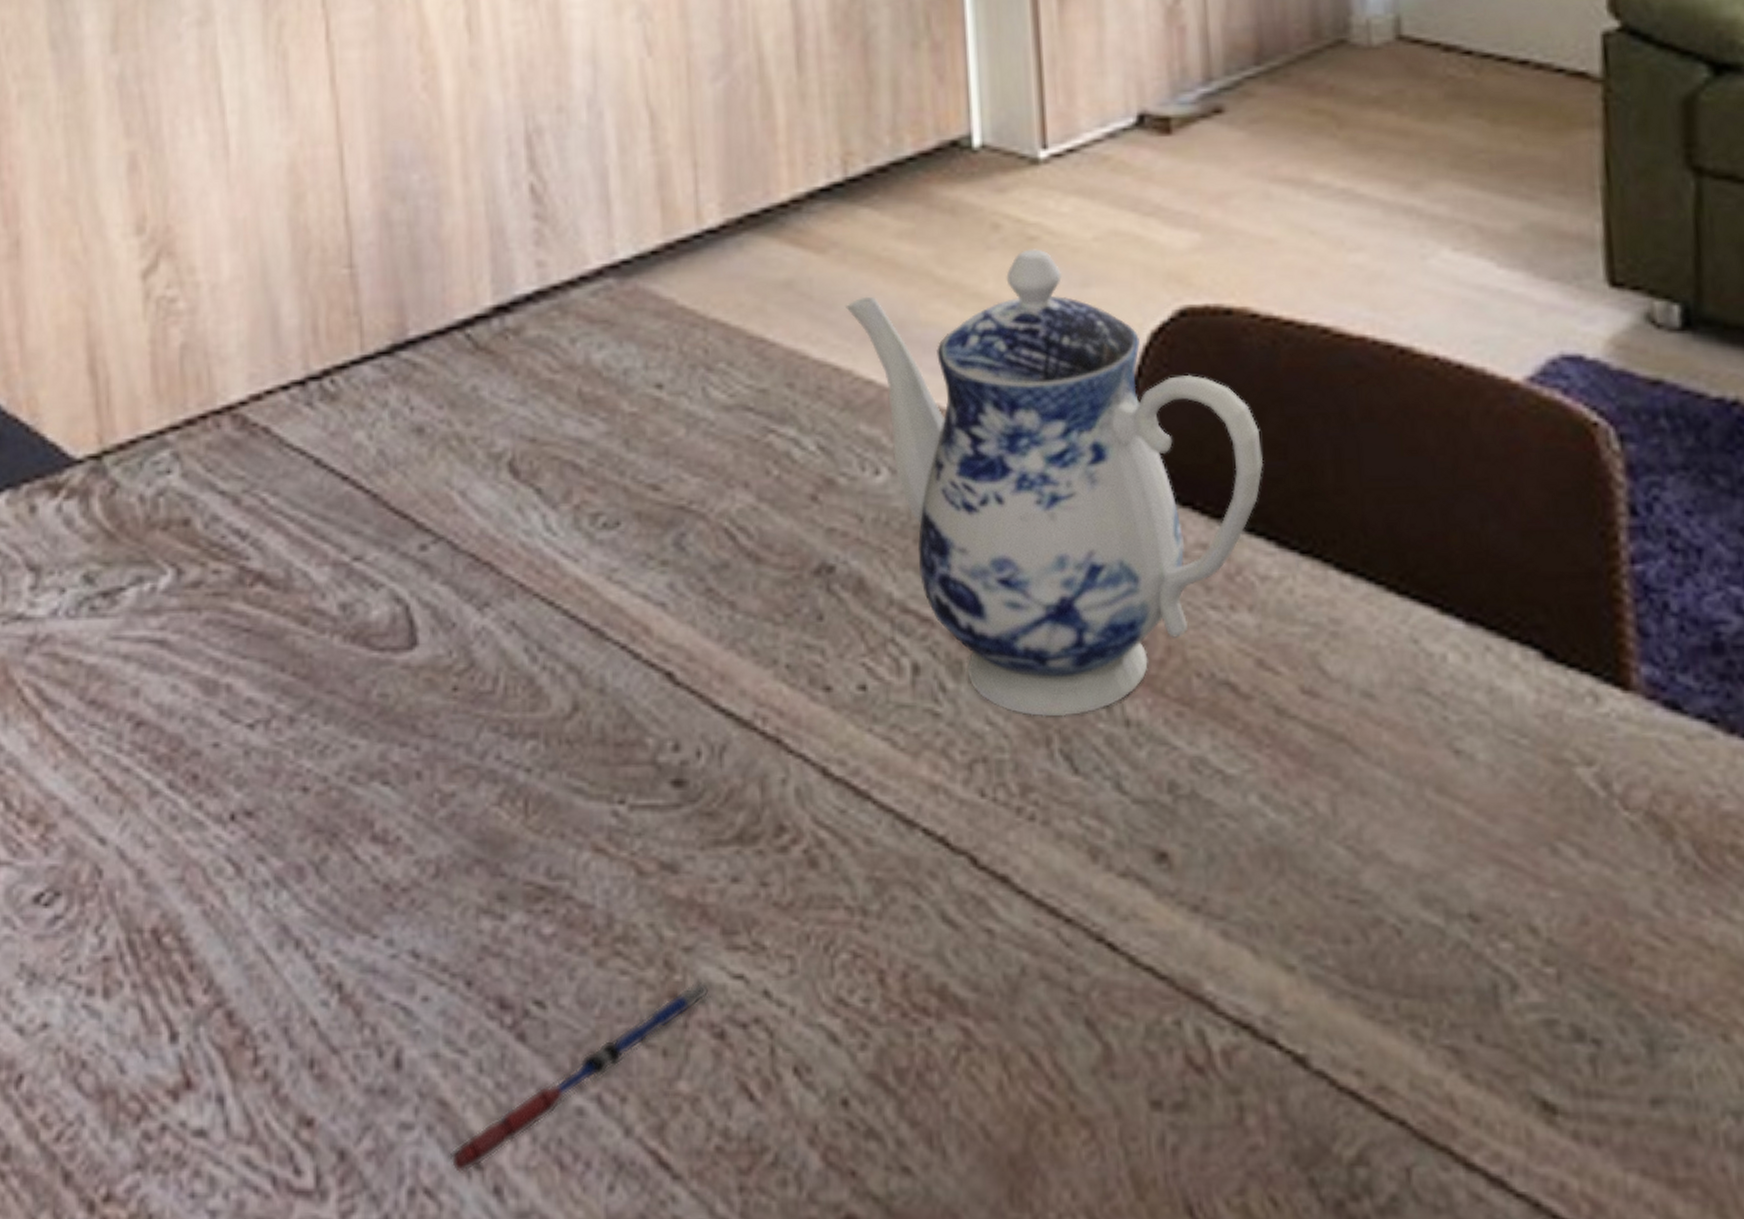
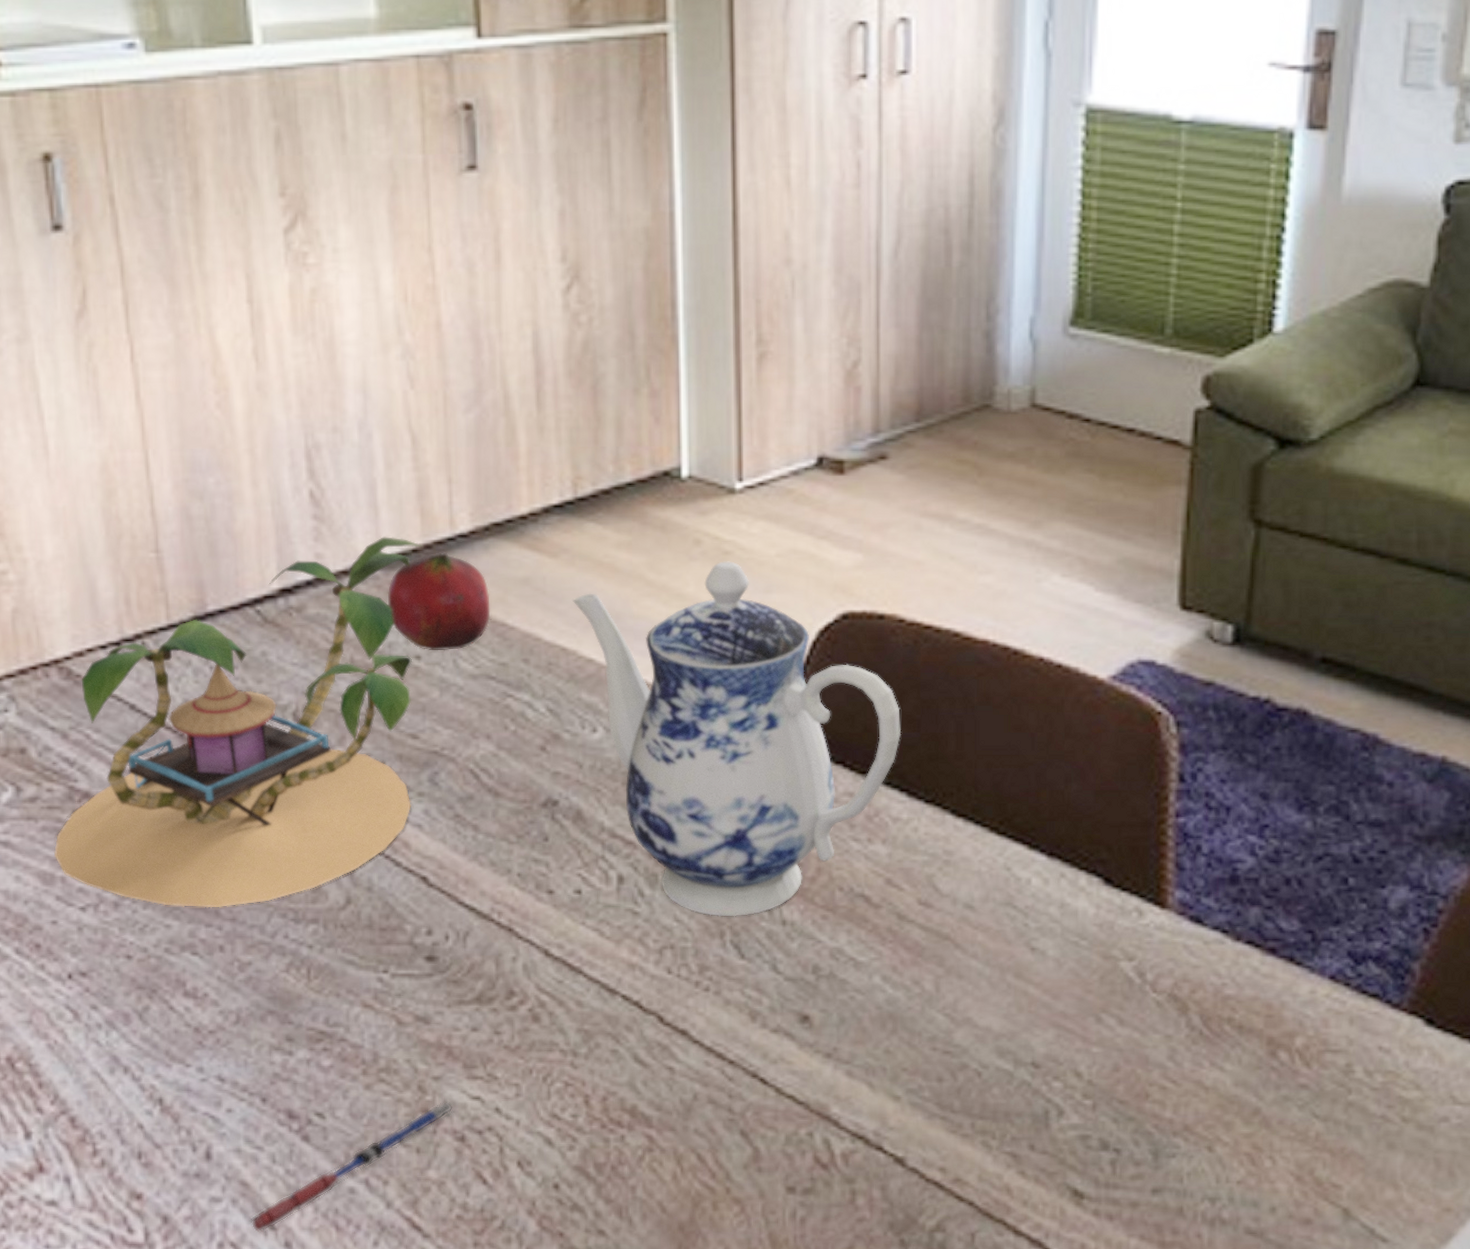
plant: none [219,236,665,721] -> present [54,537,423,908]
fruit: none [621,253,747,377] -> present [387,552,491,651]

